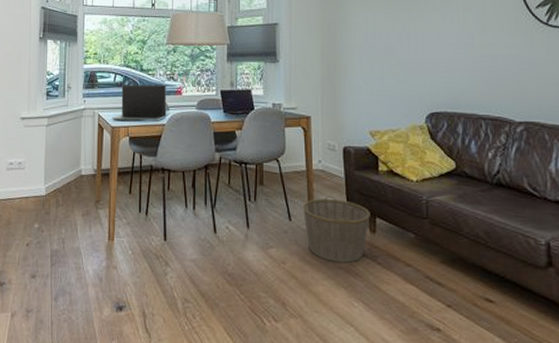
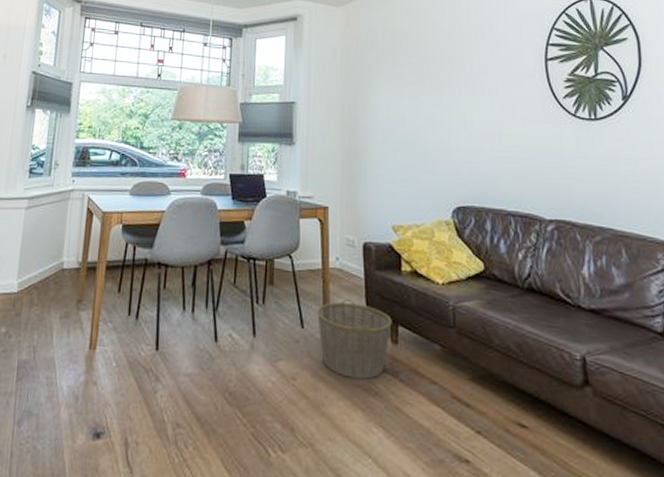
laptop computer: present [111,84,167,122] -> none [103,163,169,207]

